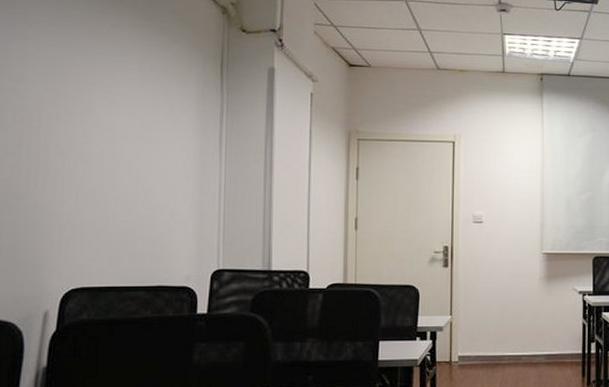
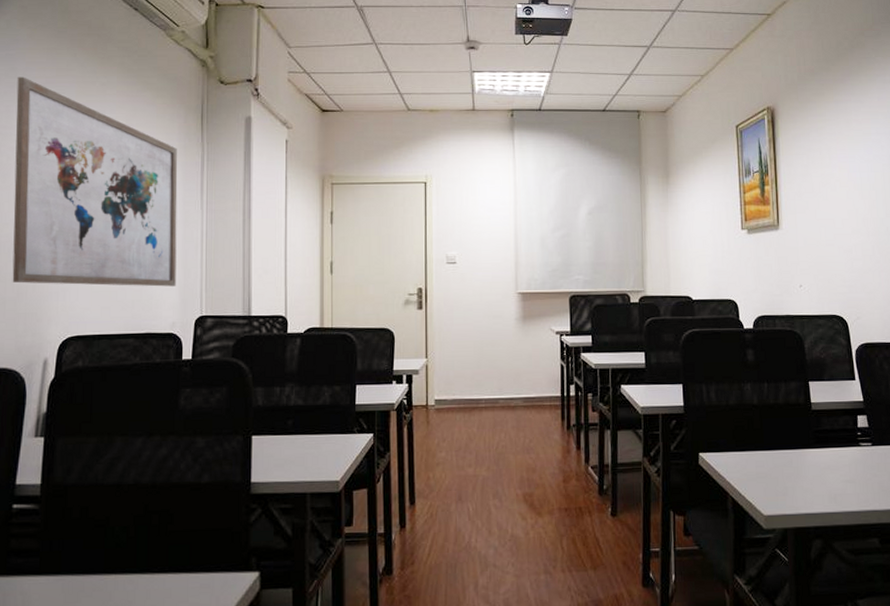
wall art: none [9,12,195,239] -> present [12,76,178,287]

